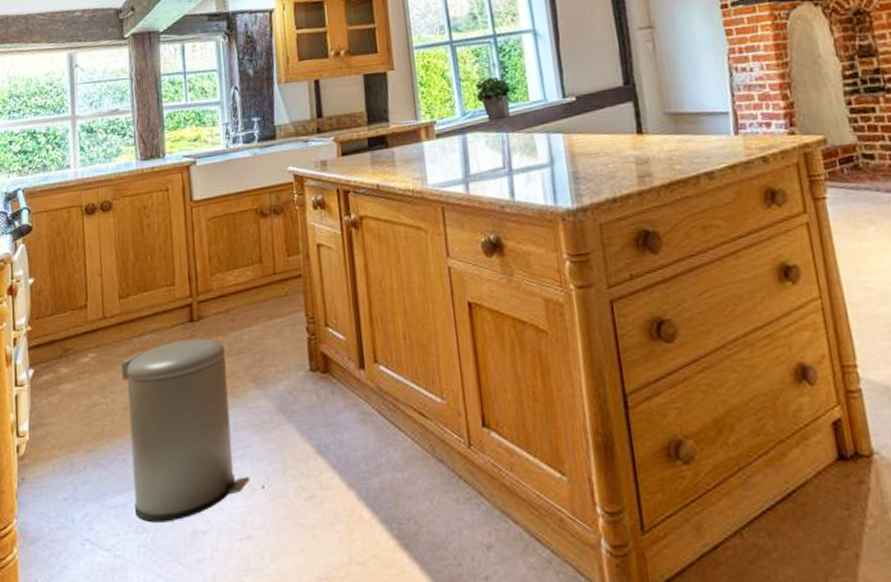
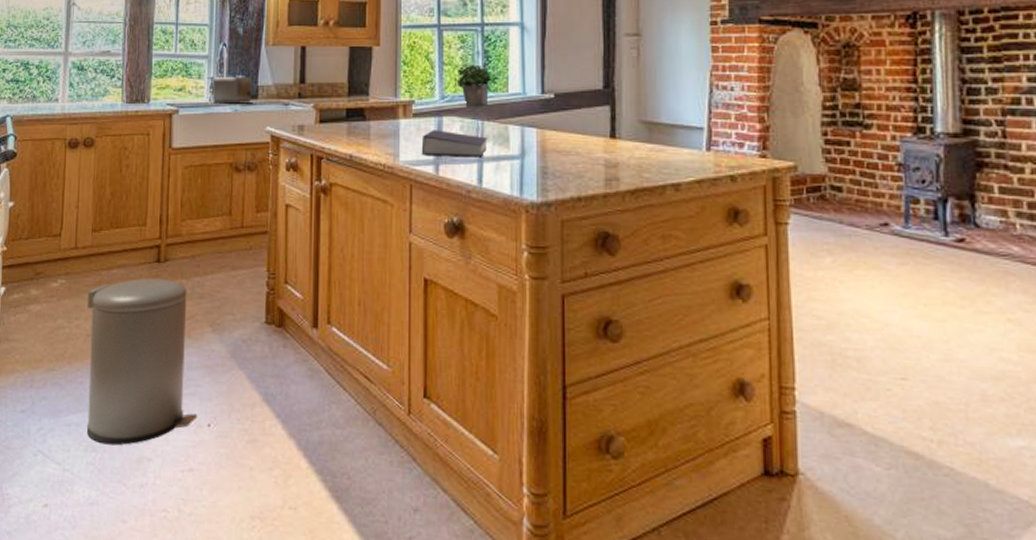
toaster: none [226,118,271,151] -> present [211,77,253,105]
book: none [448,147,516,175] -> present [421,130,488,157]

